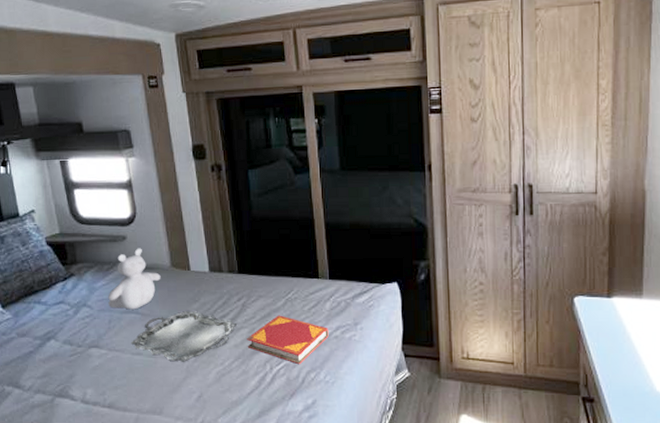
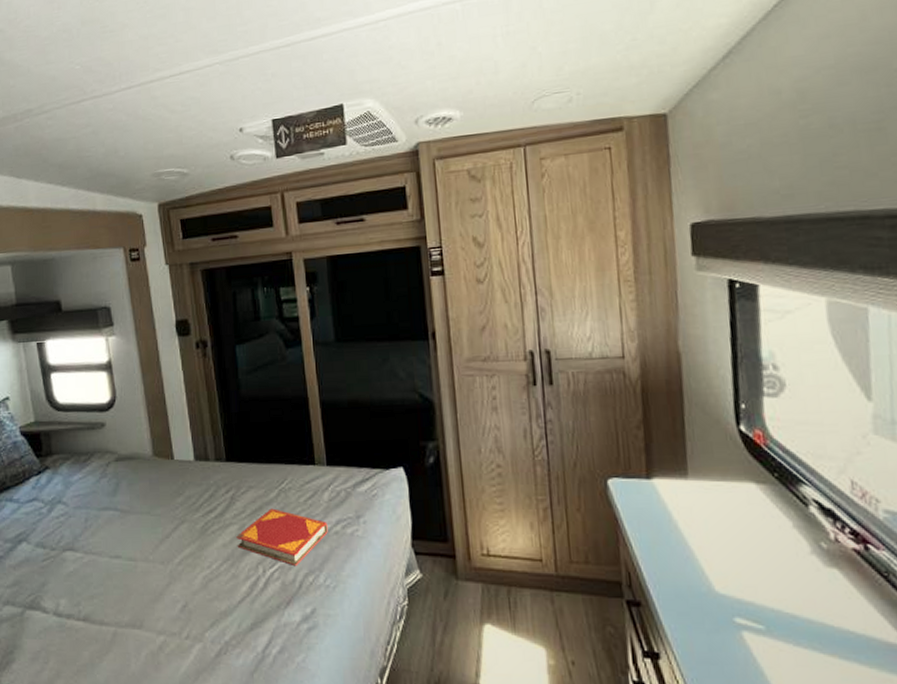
teddy bear: present [108,248,161,310] -> none [85,436,142,506]
serving tray: present [131,310,238,362] -> none [109,505,226,566]

